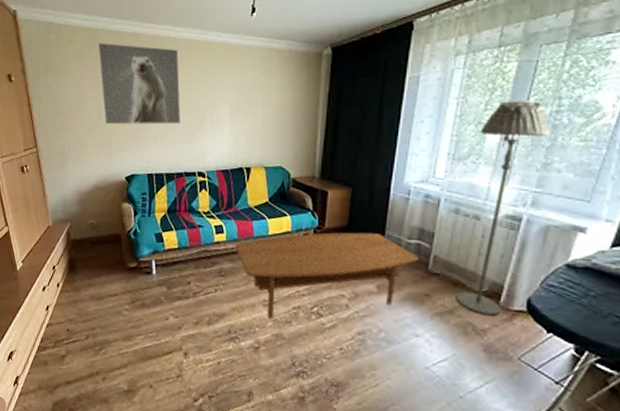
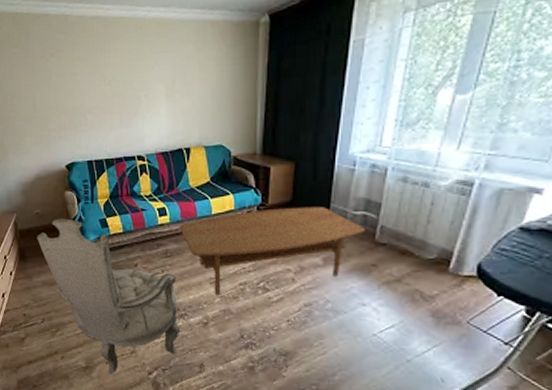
armchair: none [89,230,229,399] -> present [37,218,179,374]
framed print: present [97,42,181,125] -> none [25,27,116,114]
floor lamp: present [455,101,551,316] -> none [403,56,508,283]

